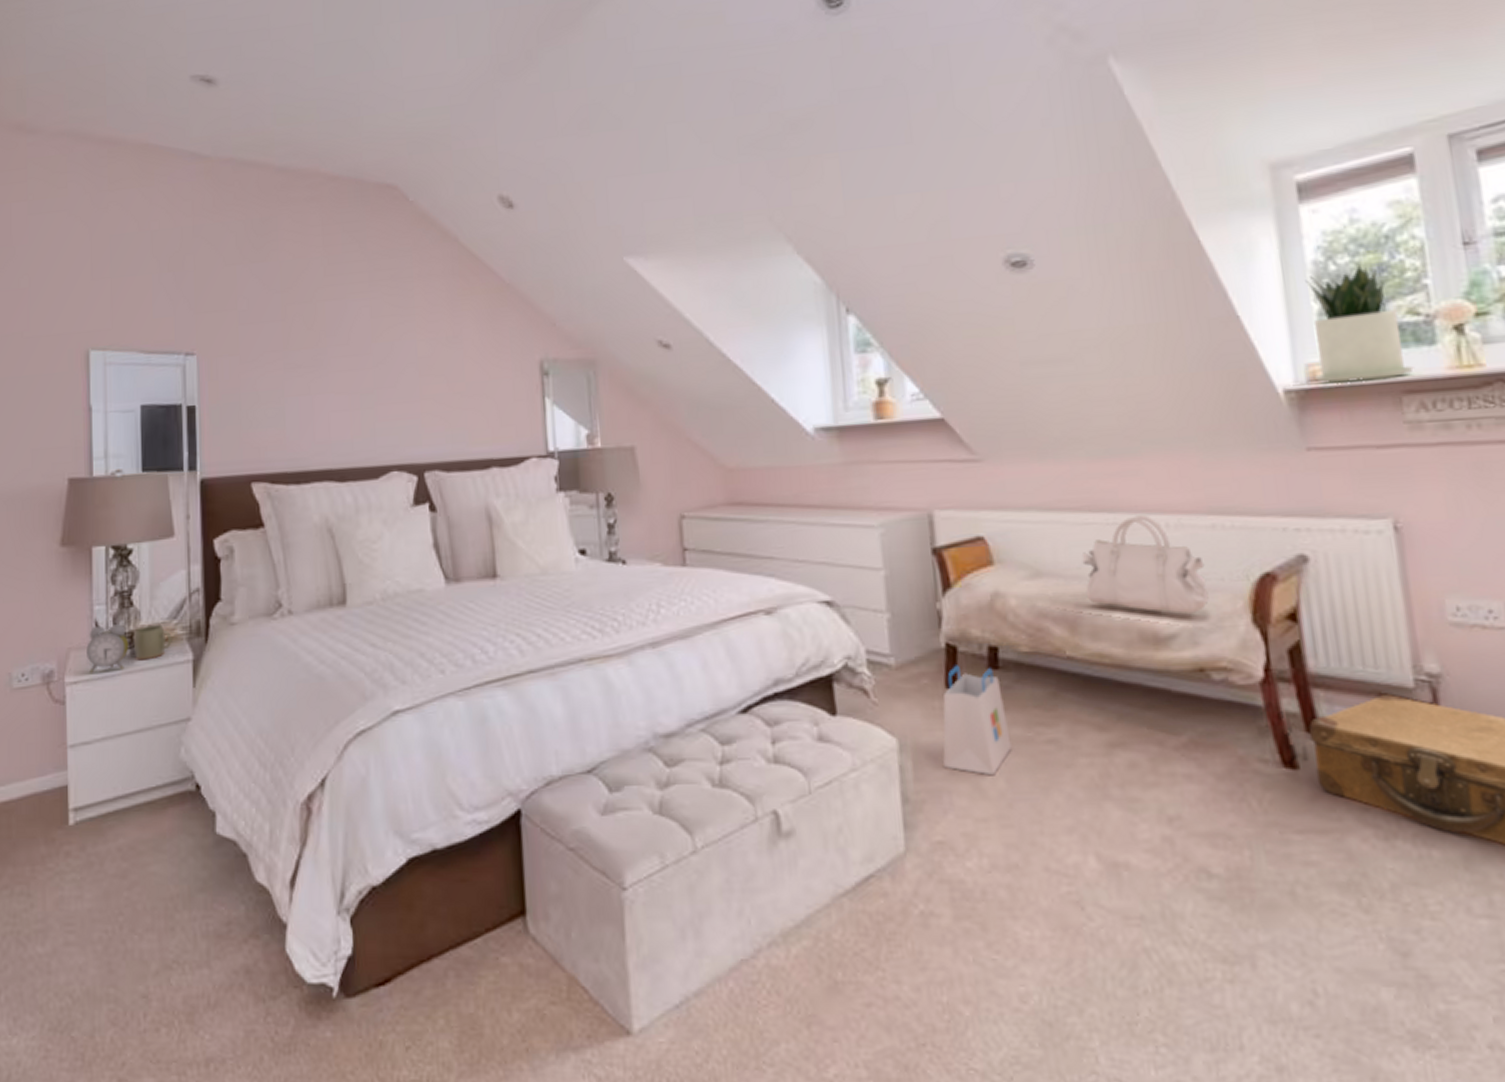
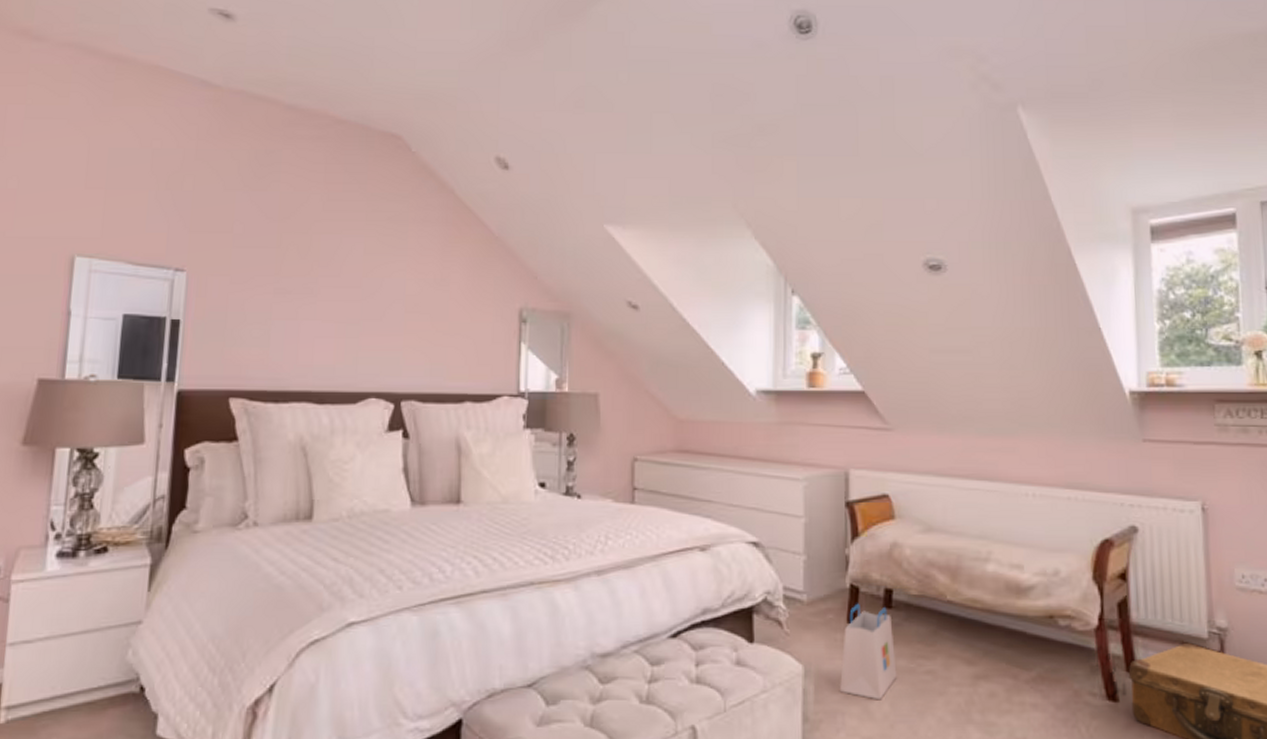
alarm clock: present [86,624,129,673] -> none [37,526,85,572]
mug: present [133,624,172,660] -> none [89,527,131,562]
shoulder bag: present [1081,515,1209,614] -> none [965,485,1061,569]
planter: present [1305,265,1414,383] -> none [1151,296,1225,389]

